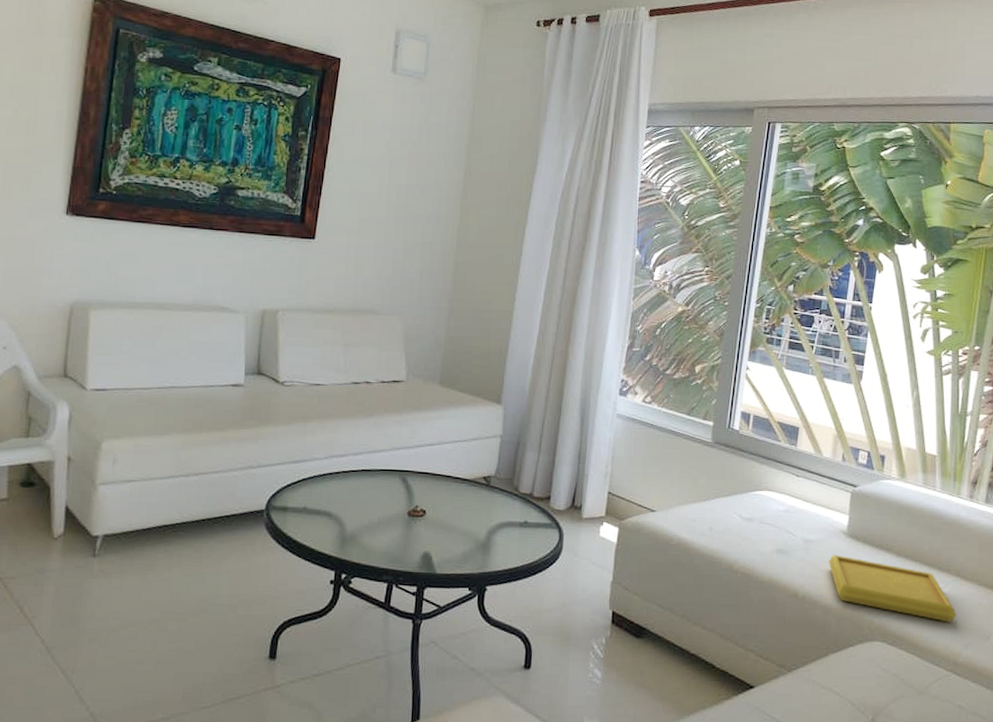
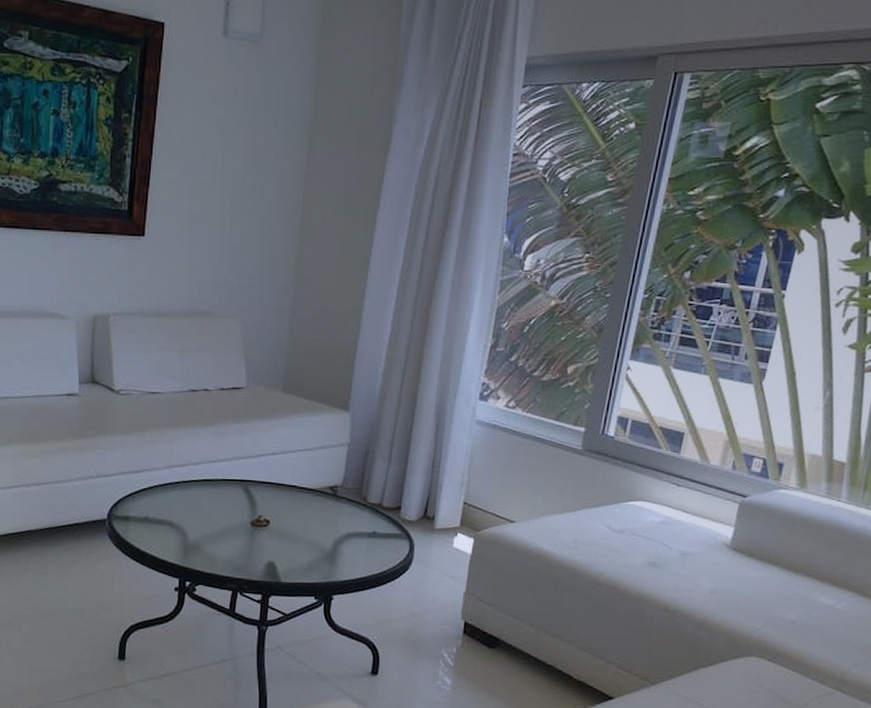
serving tray: present [828,555,956,623] -> none [706,568,849,640]

